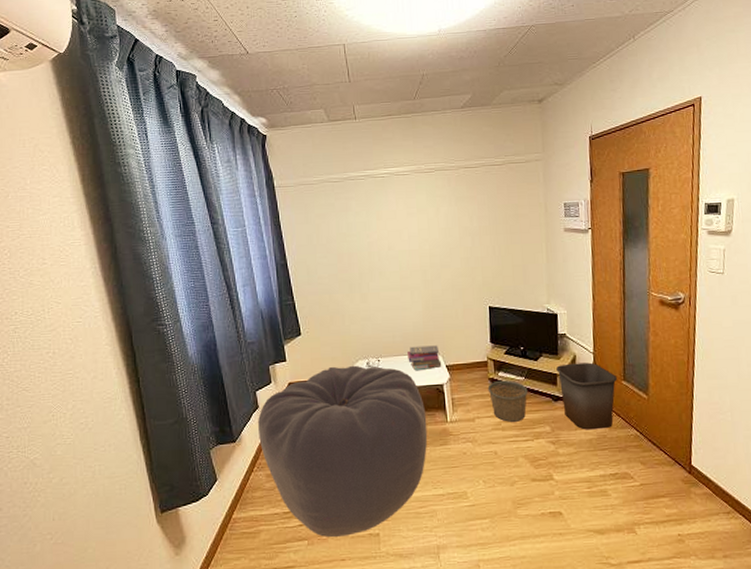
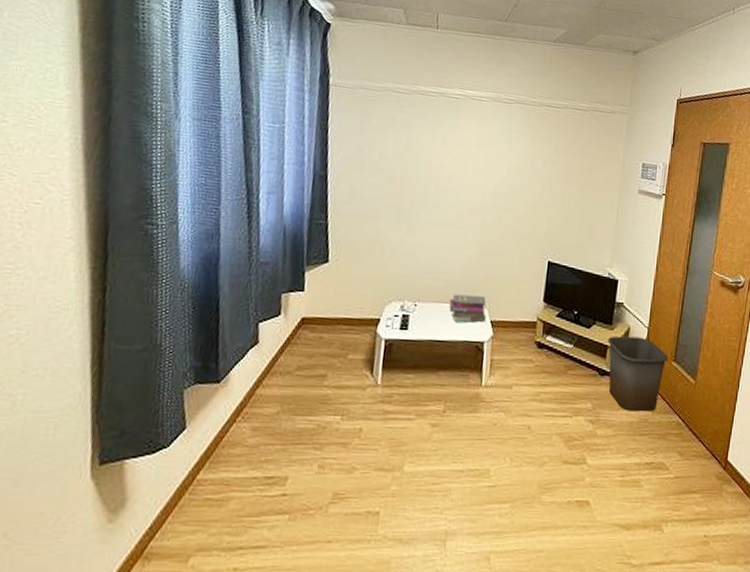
bean bag chair: present [258,365,428,538] -> none [251,304,459,514]
basket: present [487,380,528,422] -> none [532,345,575,394]

